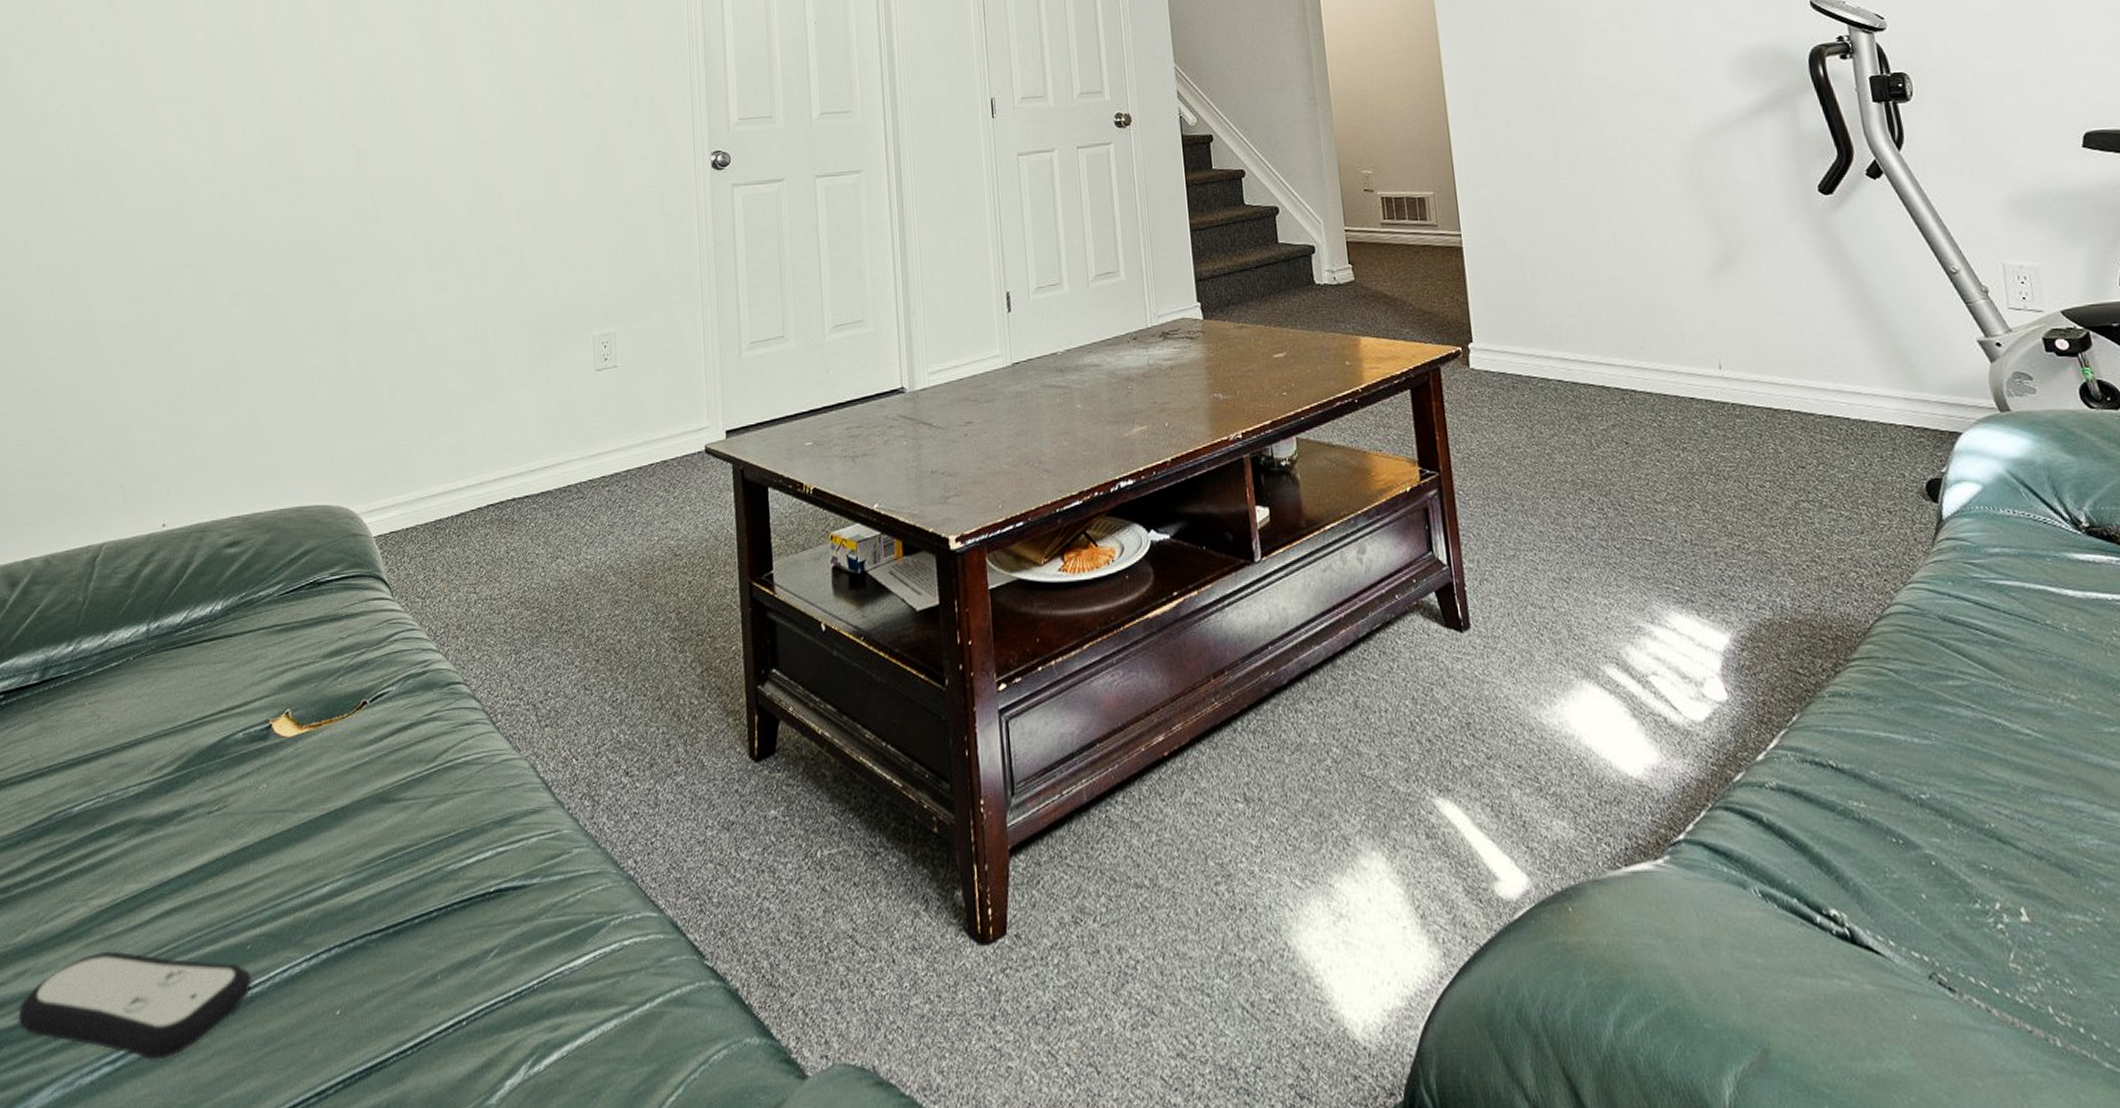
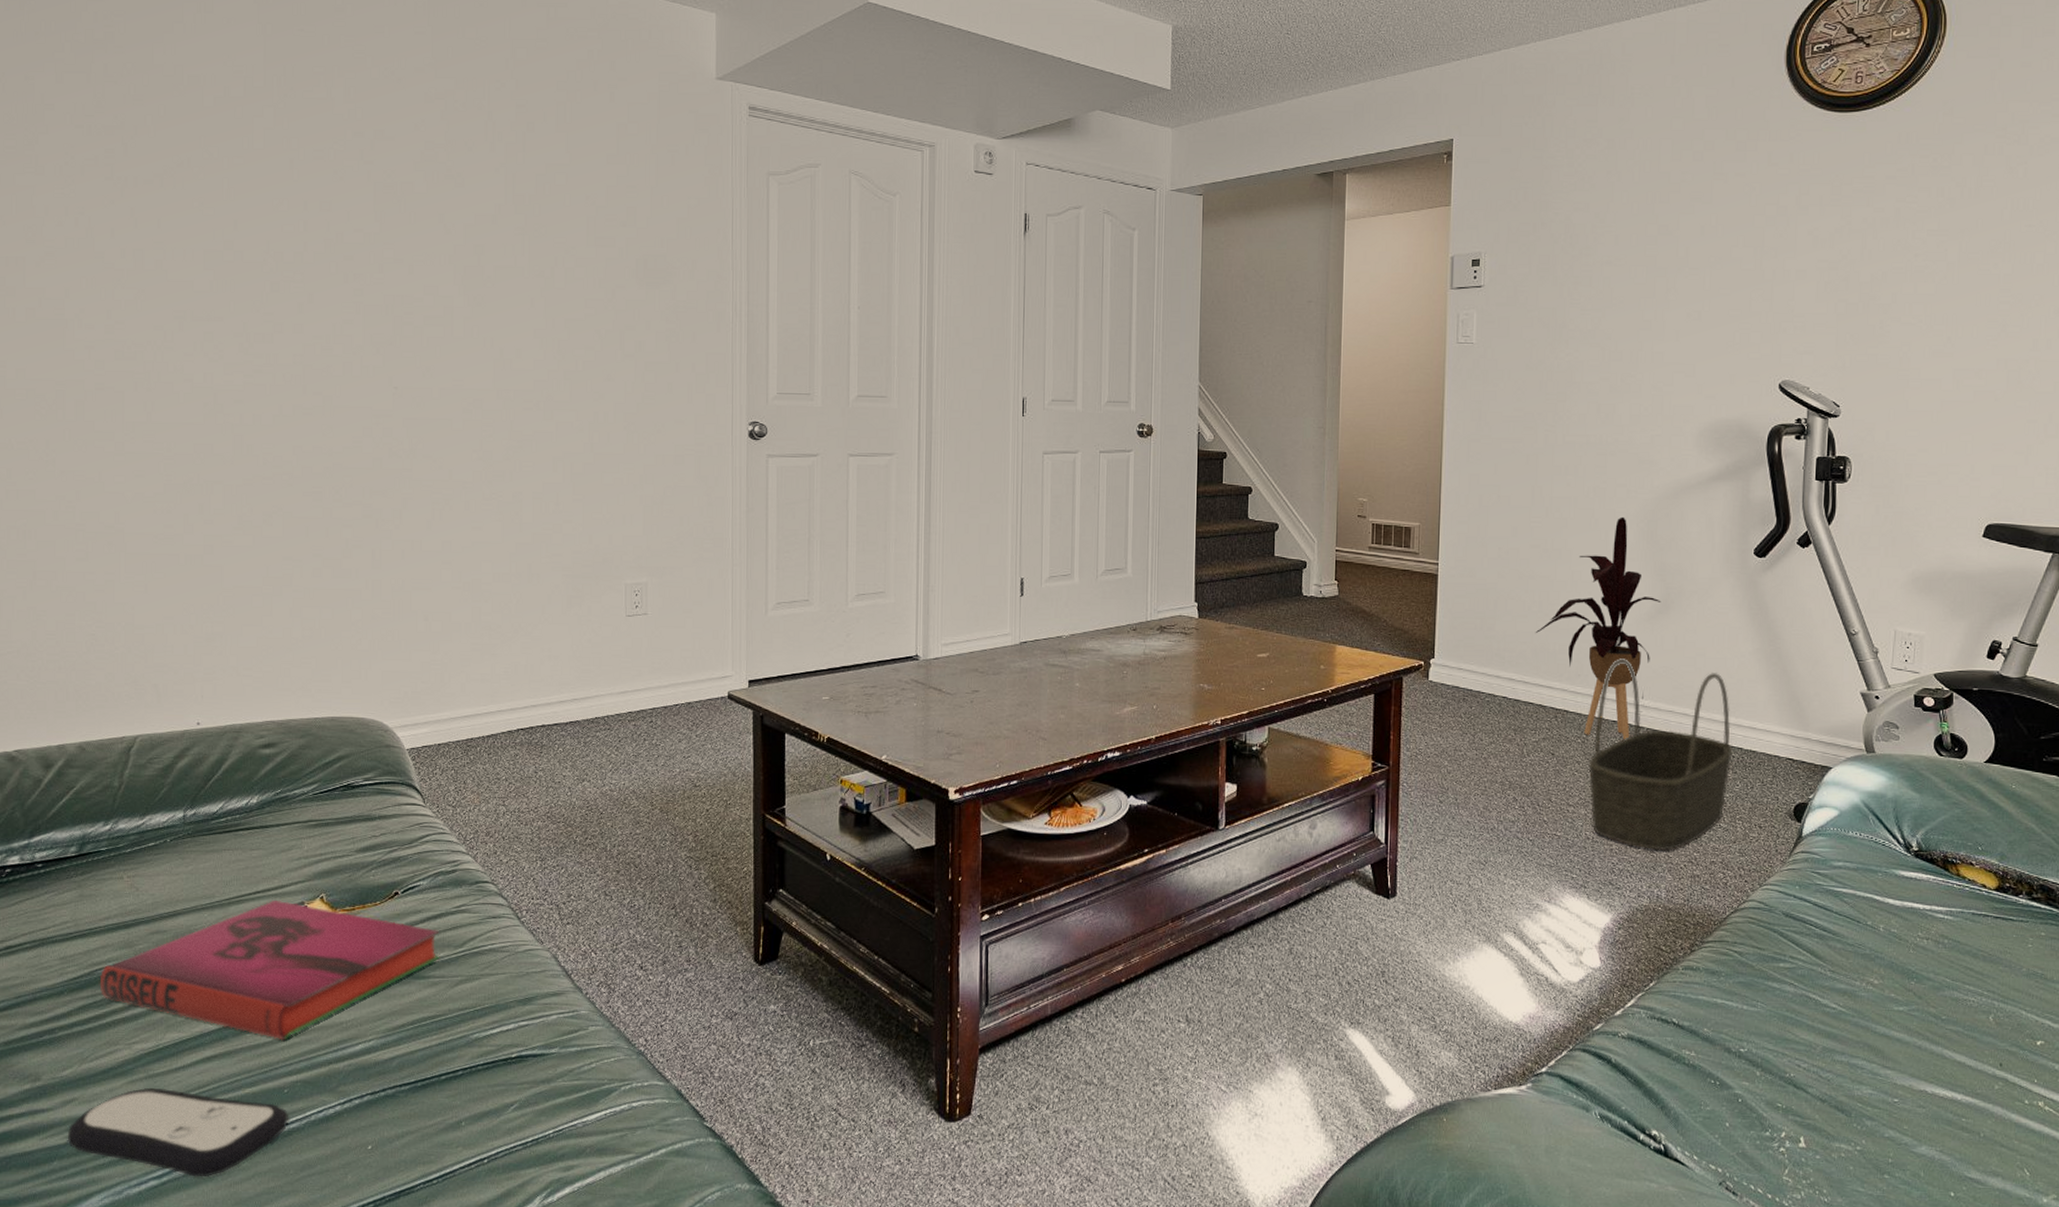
hardback book: none [57,720,411,886] -> present [99,901,440,1041]
house plant: none [1582,163,1722,418] -> present [1535,516,1661,739]
basket: none [1670,324,1842,551] -> present [1588,658,1733,851]

